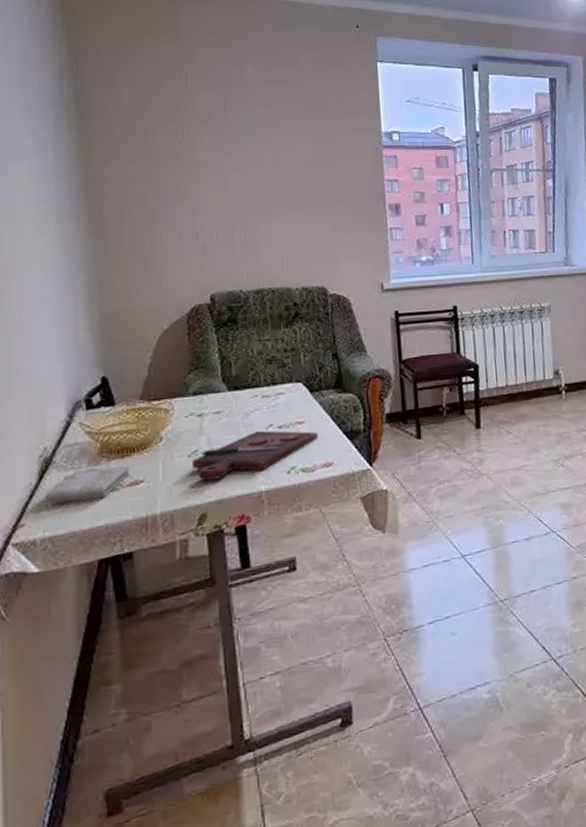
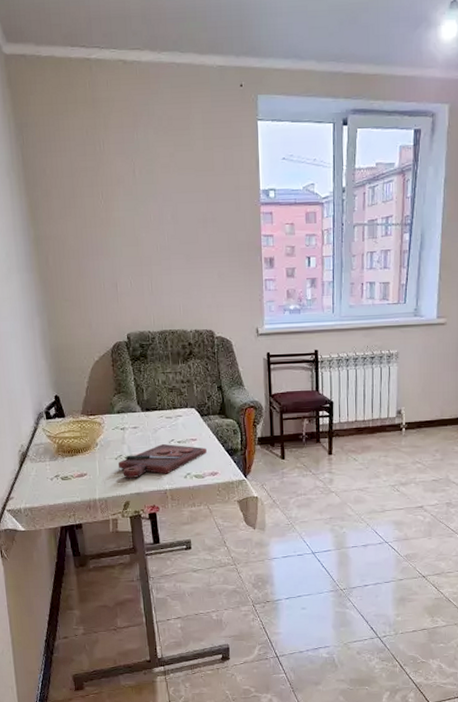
washcloth: present [44,465,131,504] -> none [24,462,78,485]

